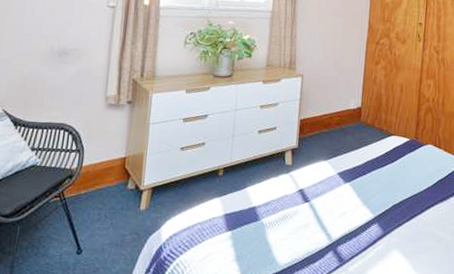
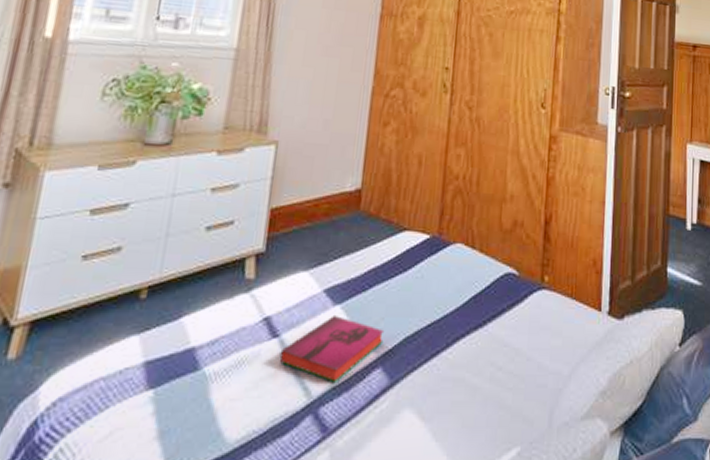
hardback book: none [310,190,379,232] -> present [279,316,385,383]

